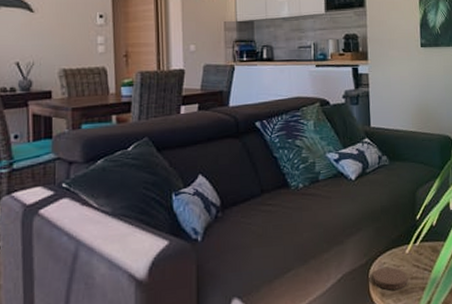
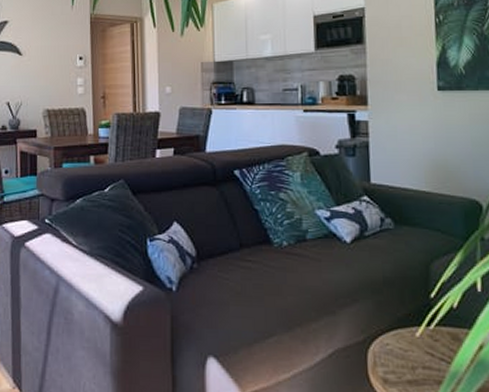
coaster: present [372,267,408,290] -> none [372,349,418,378]

